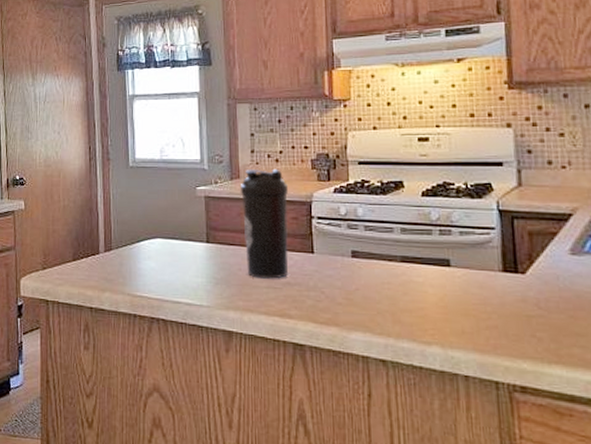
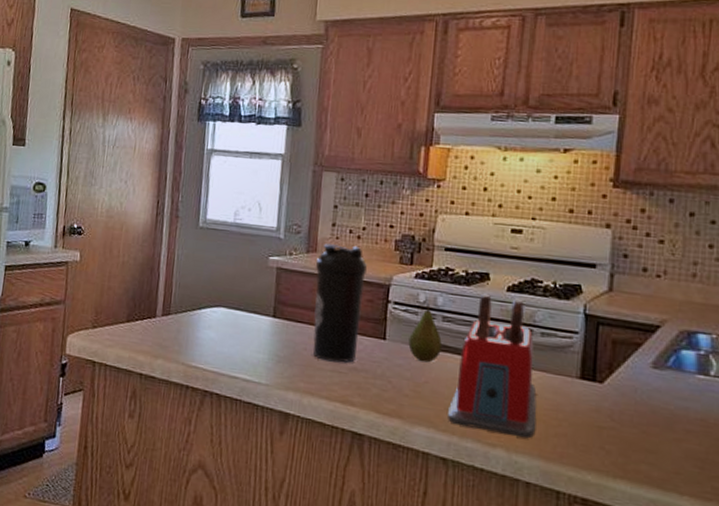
fruit: none [335,216,367,271] -> present [408,304,442,363]
toaster: none [381,200,467,334] -> present [448,293,537,439]

